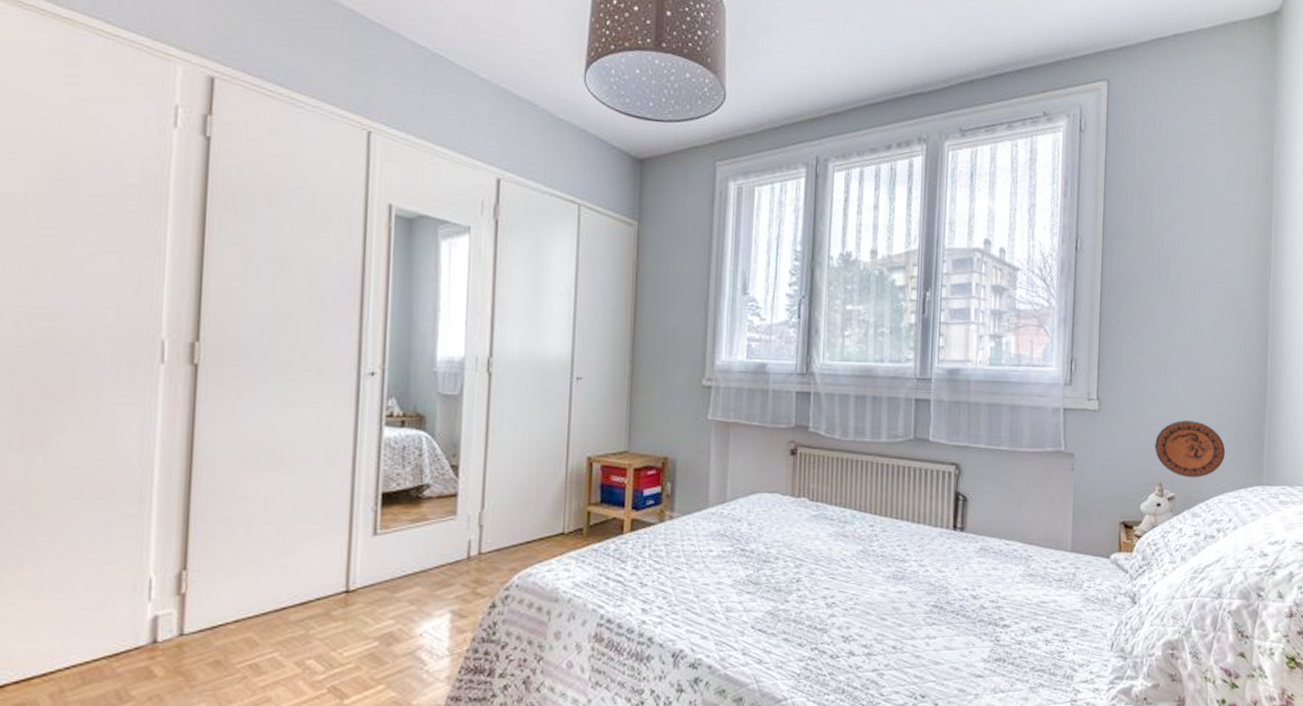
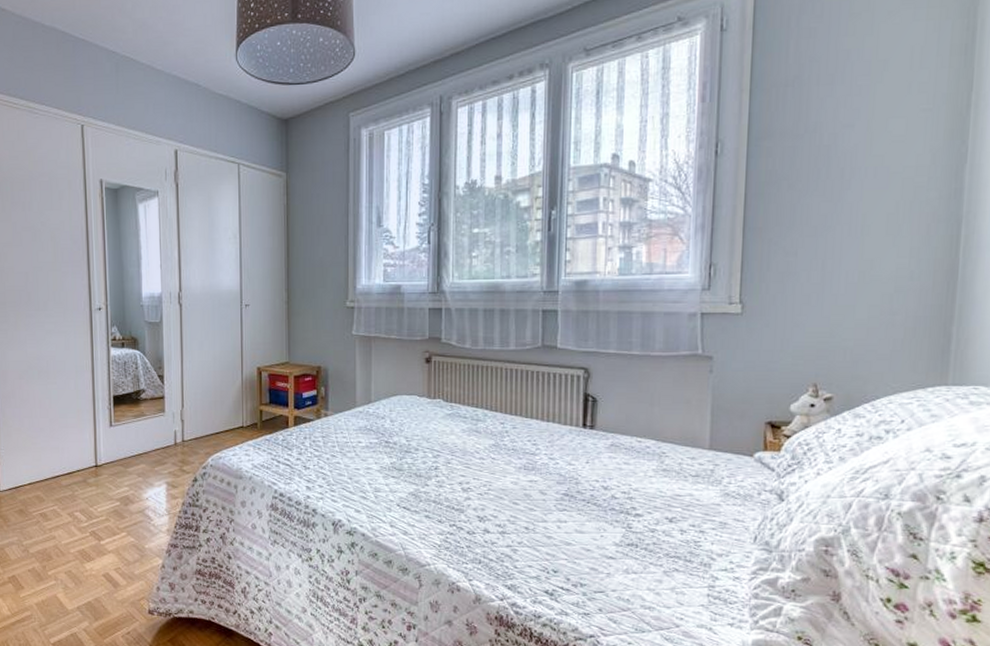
decorative plate: present [1155,420,1226,478] -> none [809,320,899,379]

